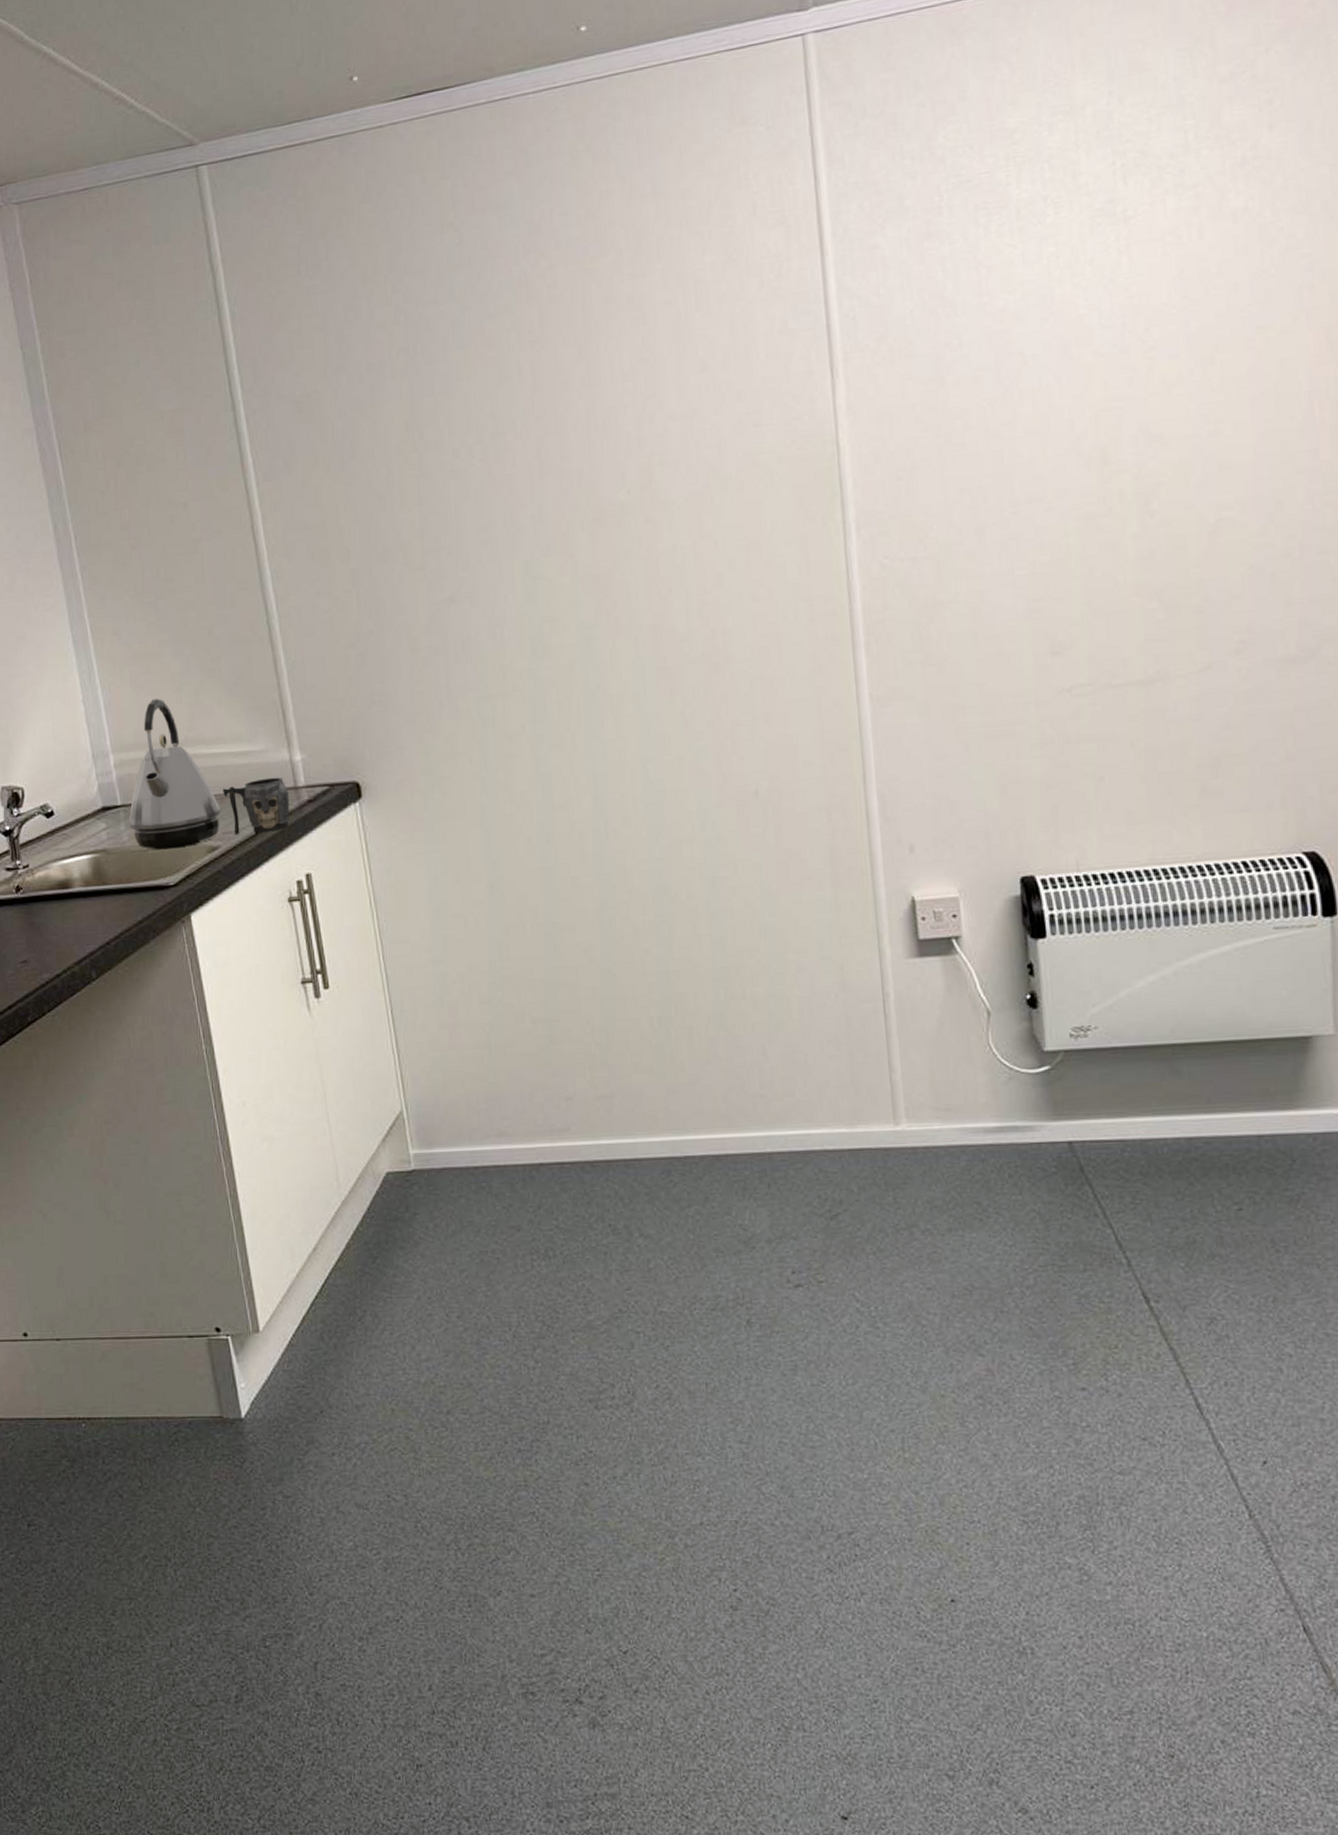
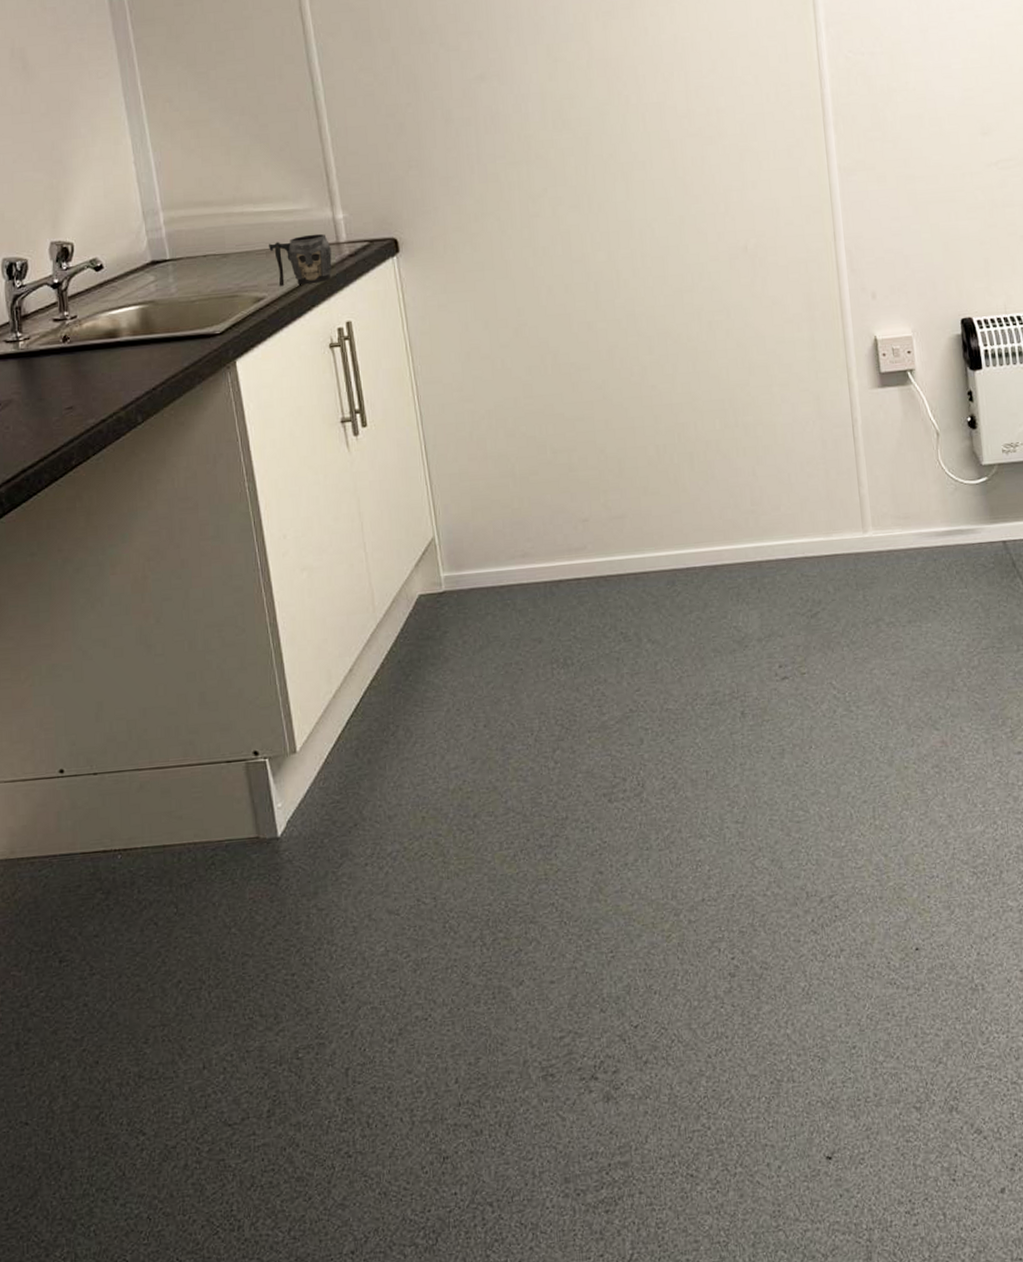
kettle: present [129,698,222,850] -> none [177,161,268,301]

